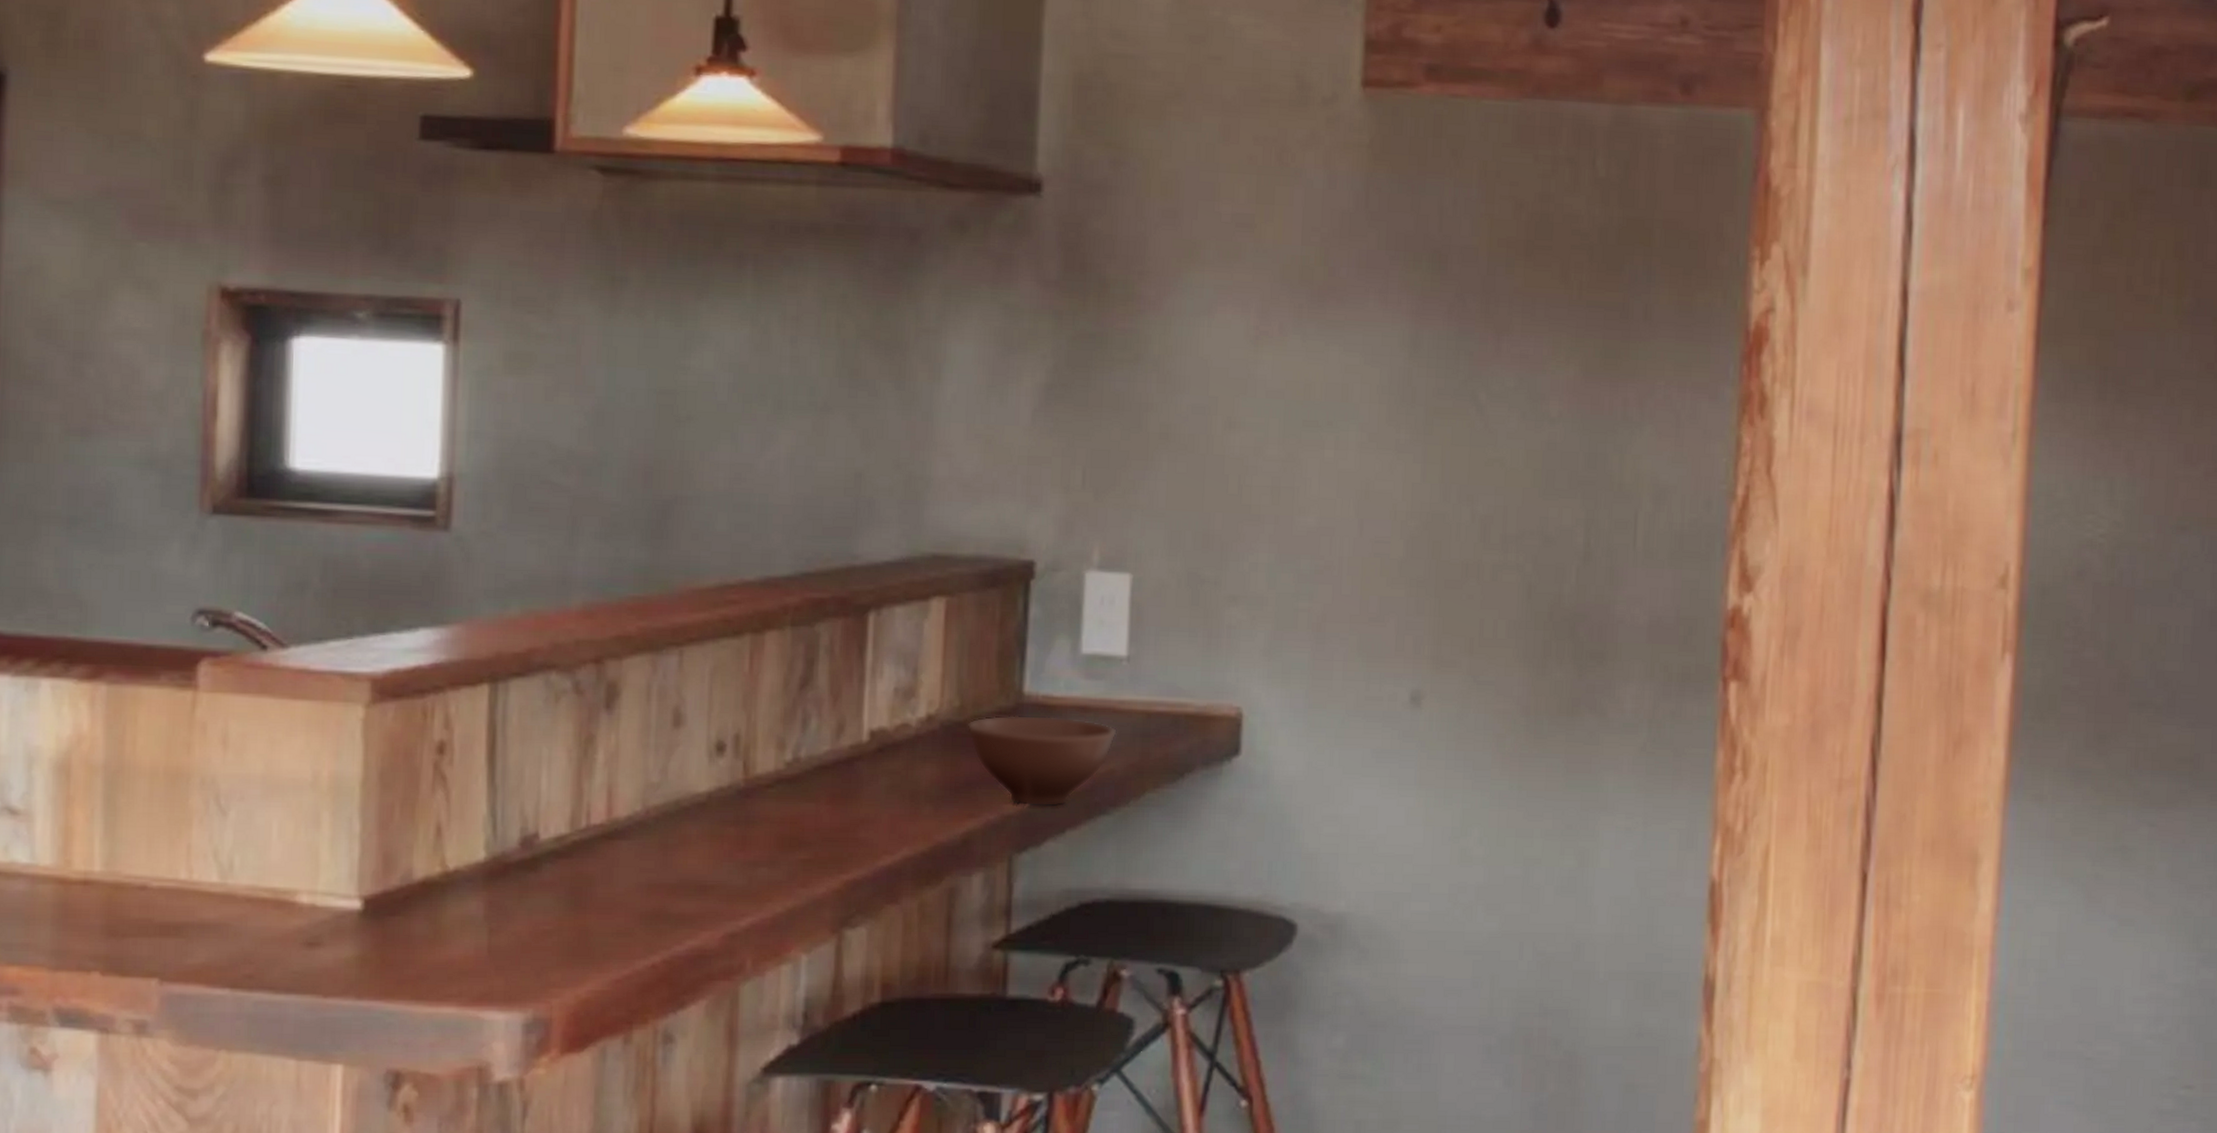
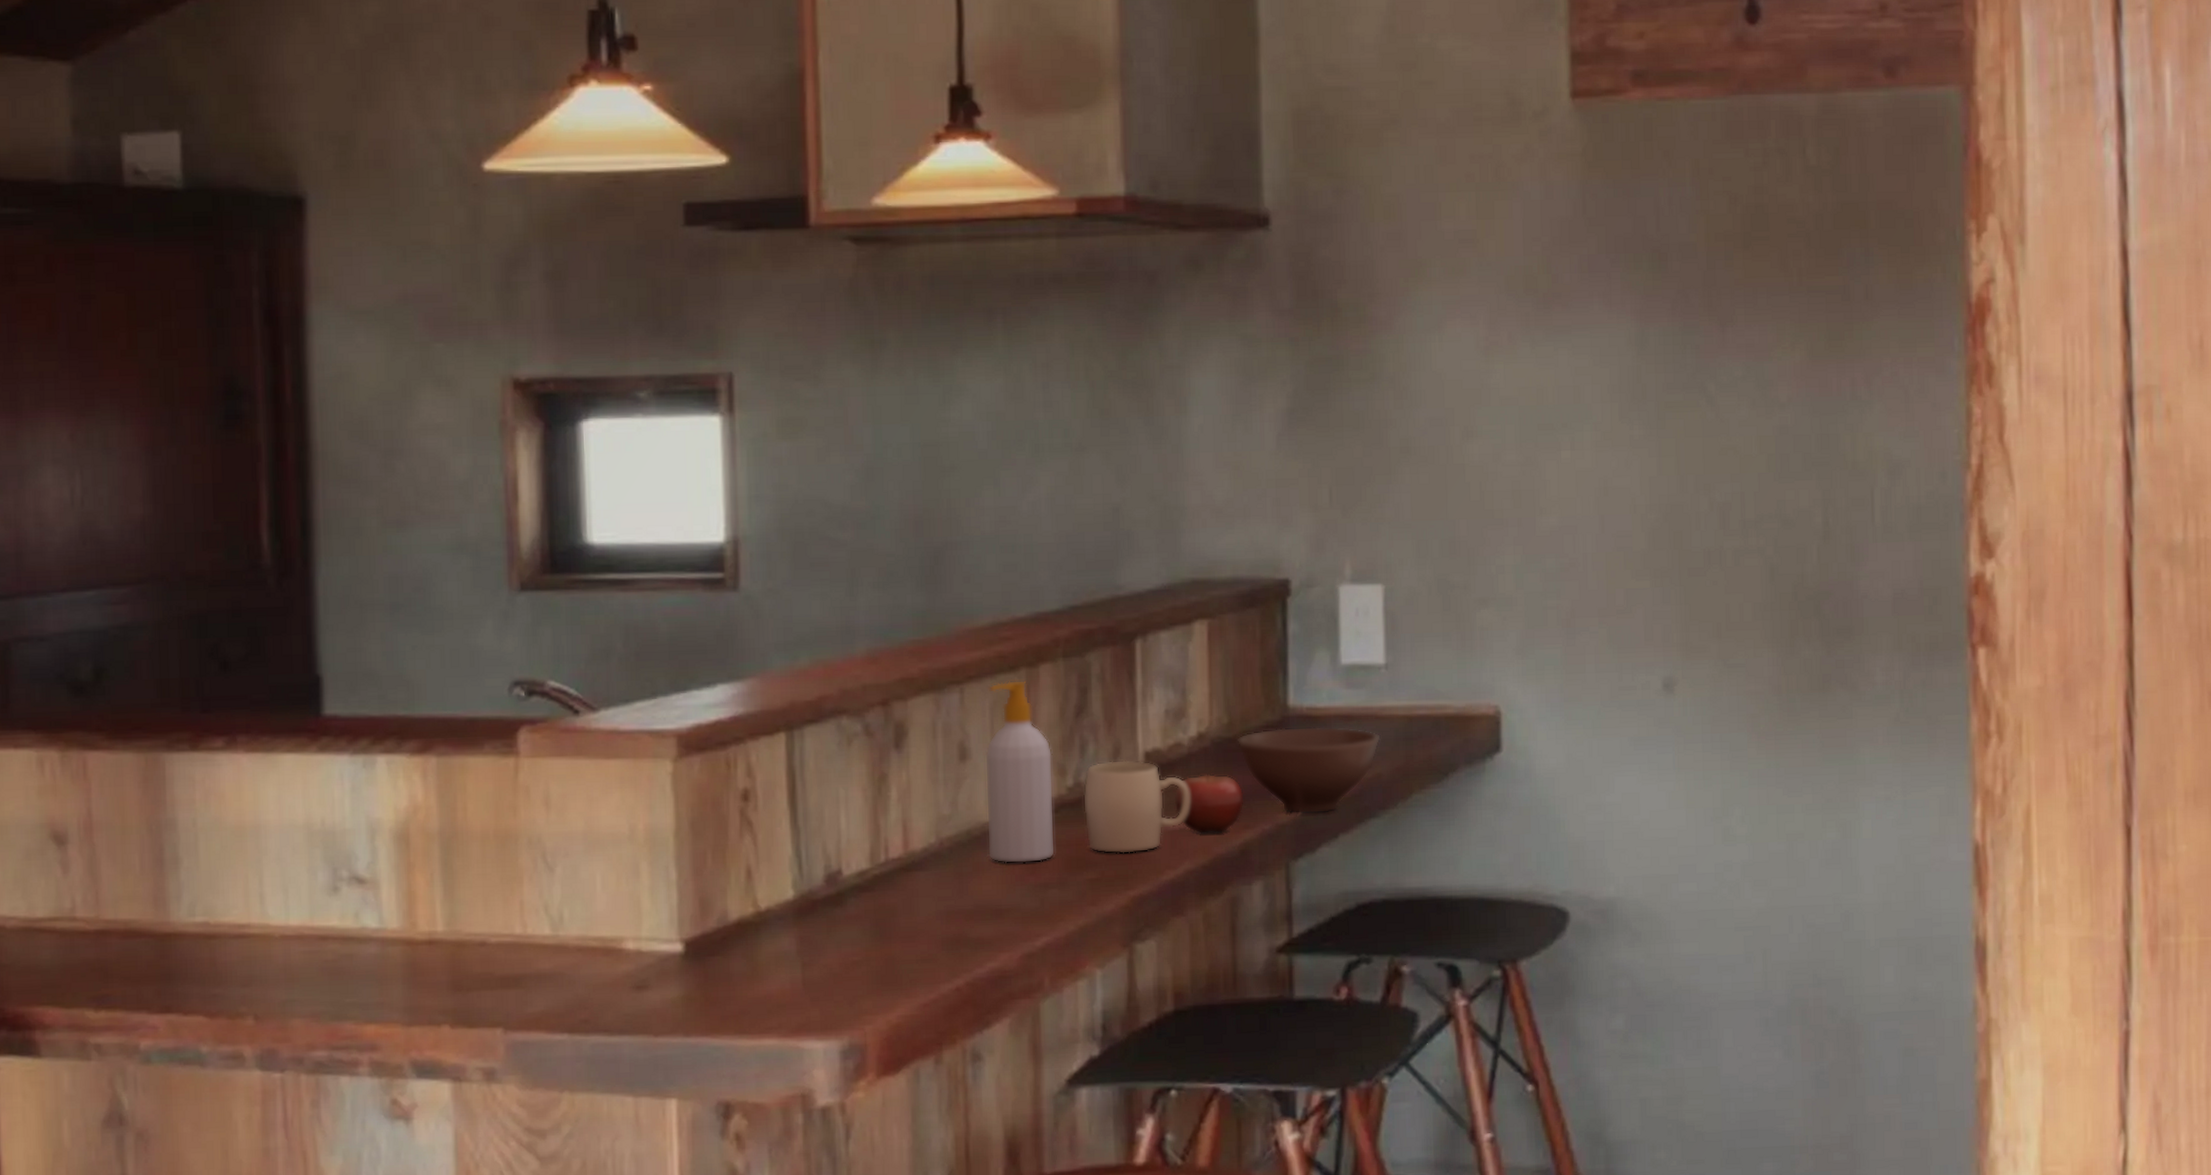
soap bottle: none [695,645,773,839] -> present [985,680,1056,864]
mug: none [801,737,914,835] -> present [1083,760,1191,854]
fruit: none [897,750,971,820] -> present [1174,766,1244,833]

